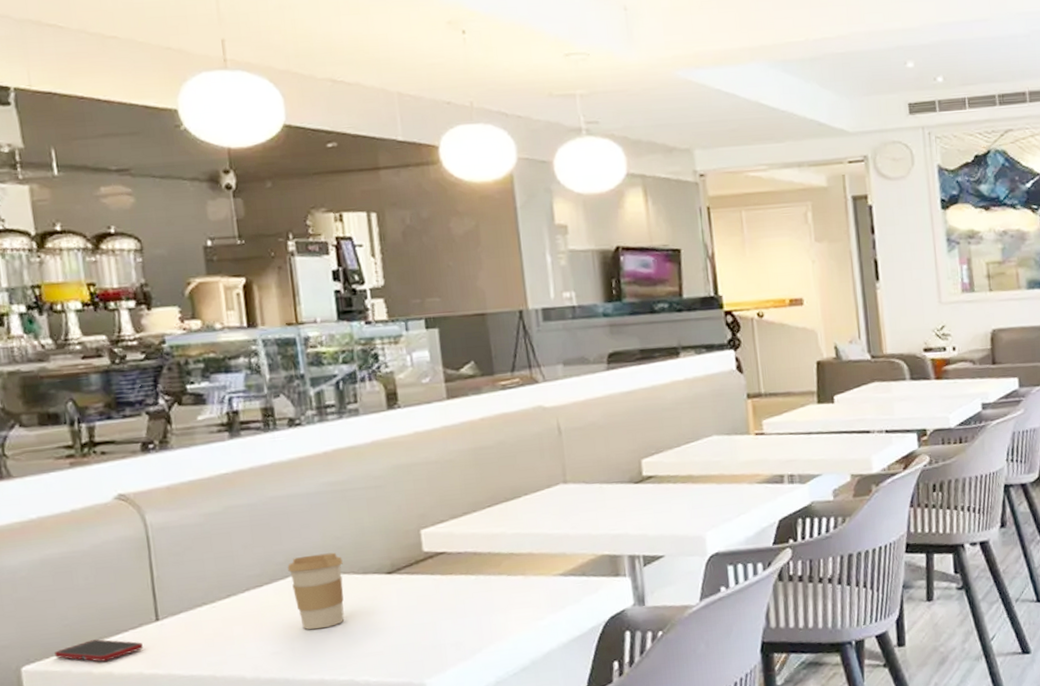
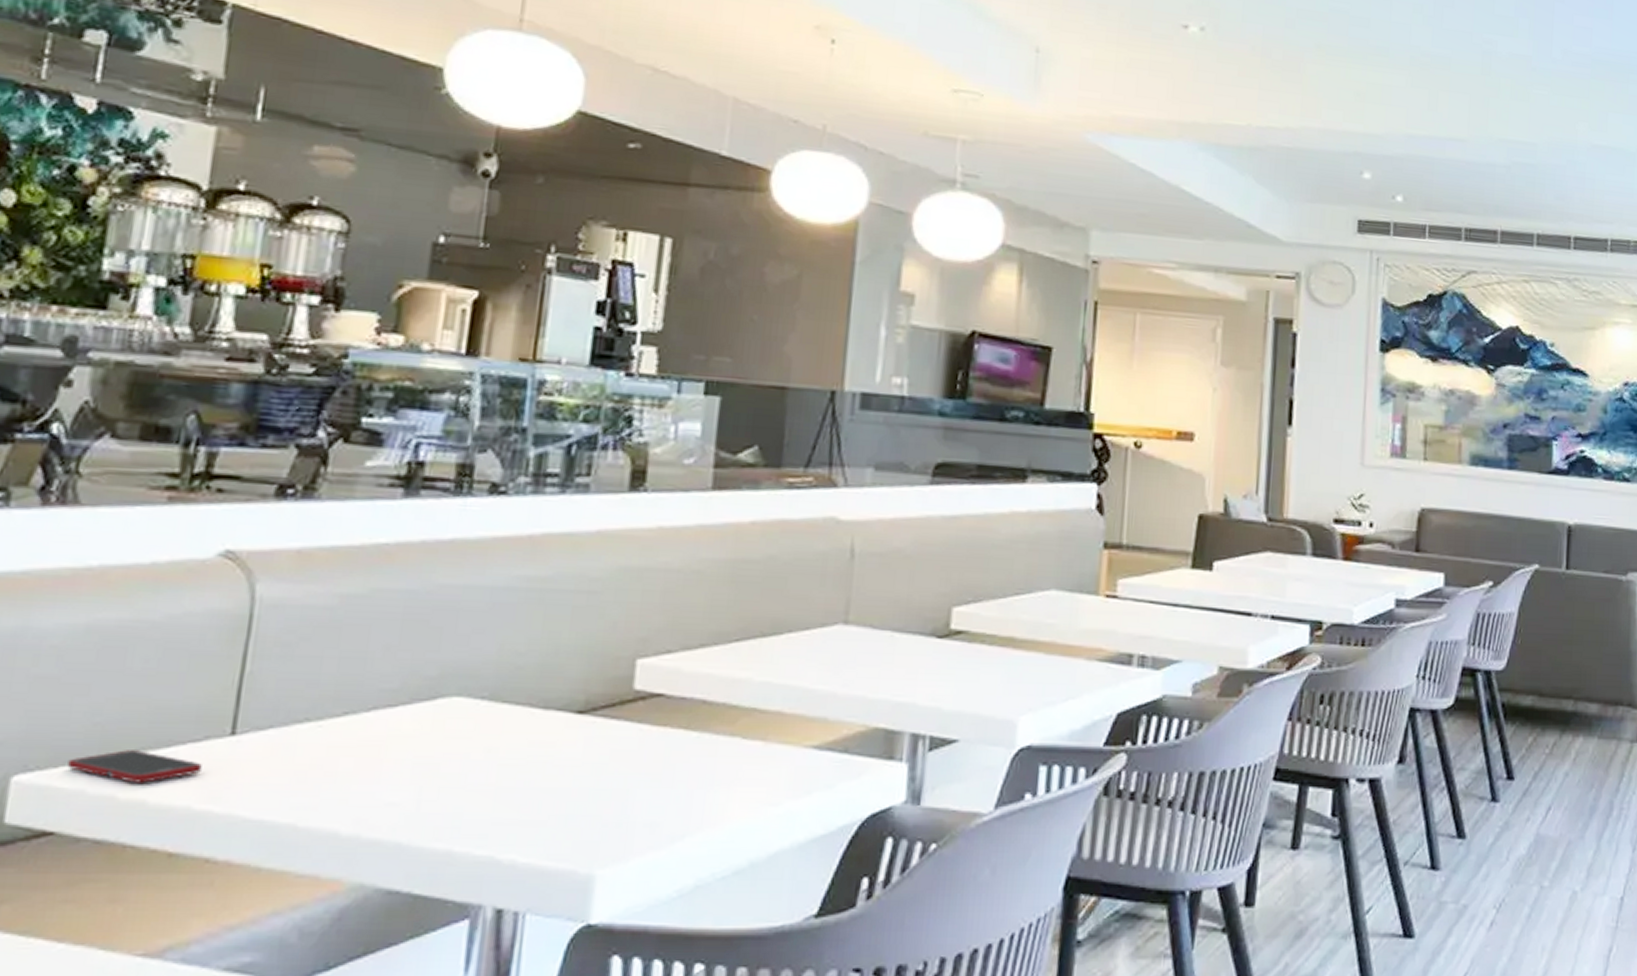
coffee cup: present [287,552,345,630] -> none [438,672,520,778]

